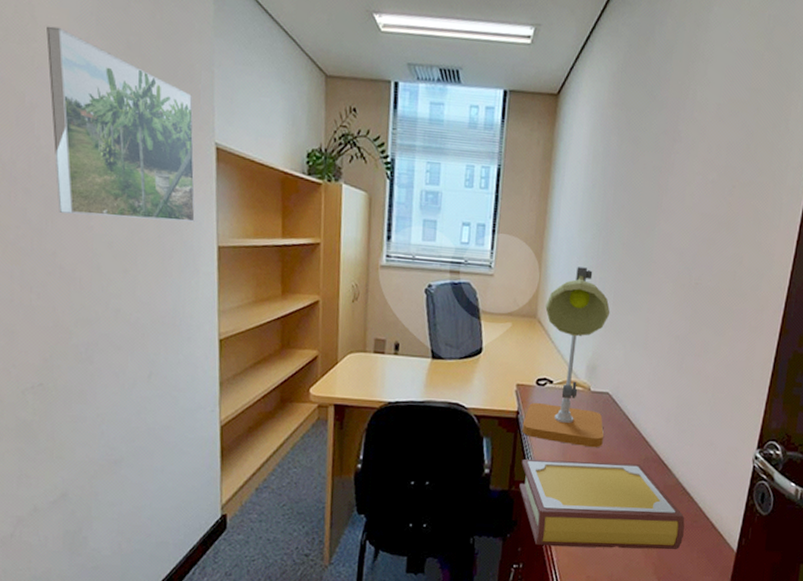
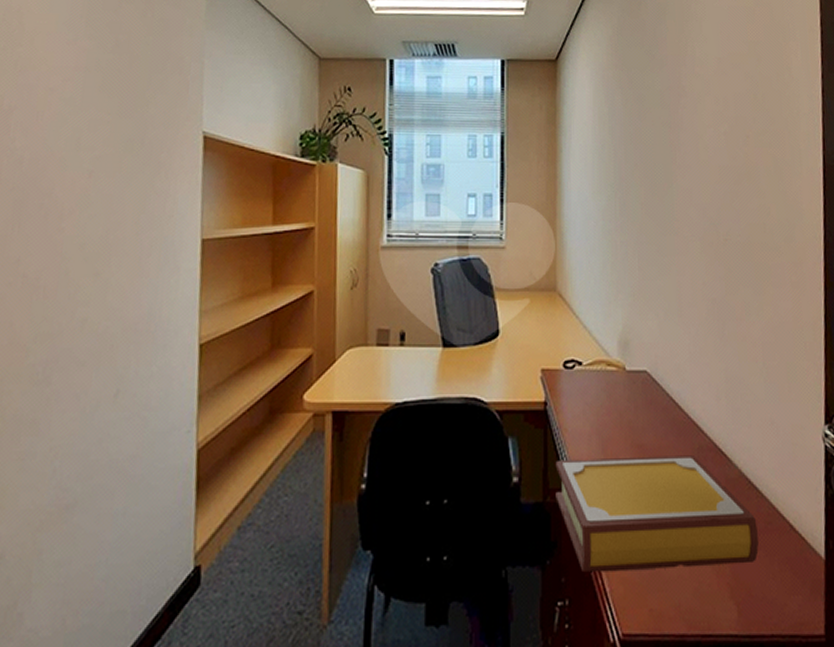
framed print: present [46,26,195,222] -> none [27,31,181,217]
desk lamp: present [522,267,610,448] -> none [552,231,647,439]

